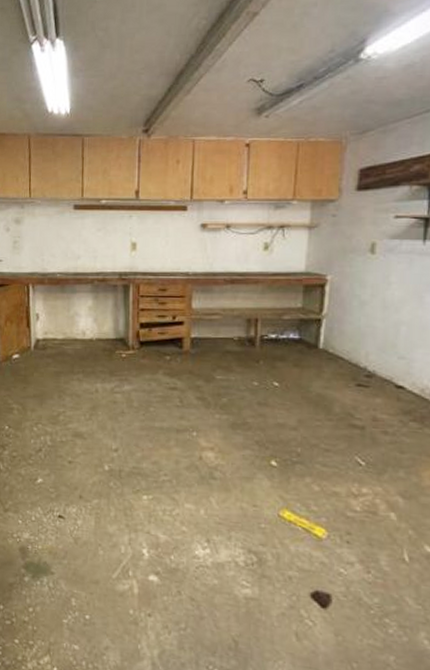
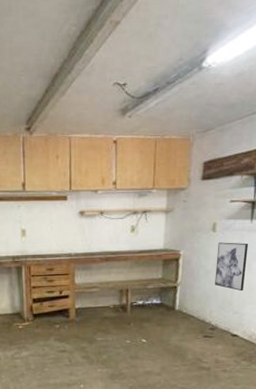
wall art: none [373,267,421,331] -> present [215,242,249,292]

